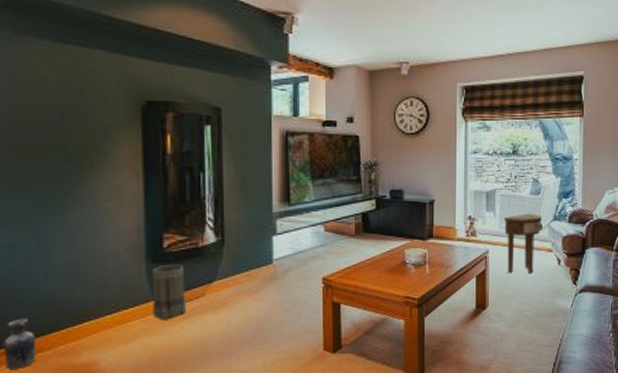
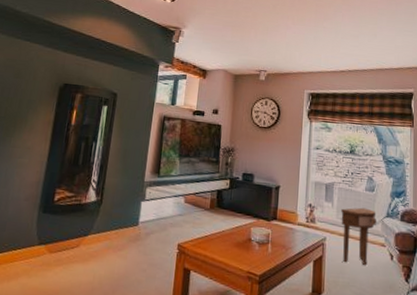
basket: present [152,263,186,320] -> none [35,215,68,265]

